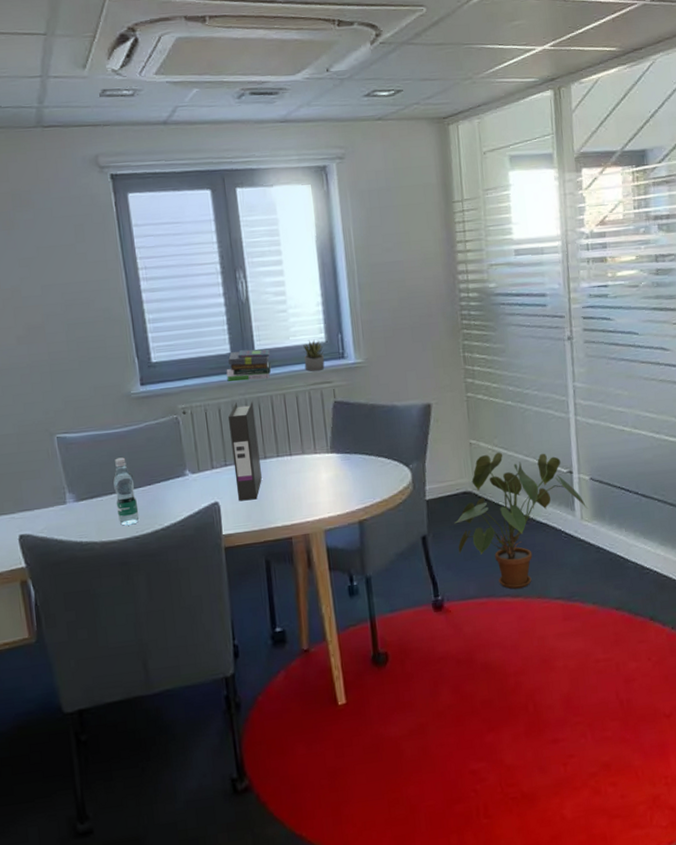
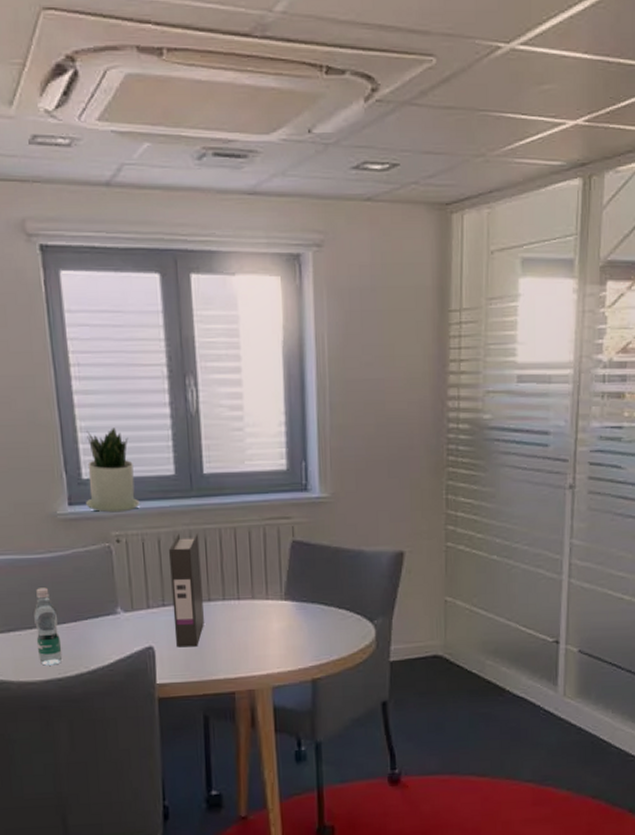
planter: none [154,317,202,390] -> present [86,428,140,513]
books: present [226,348,272,382] -> none [169,472,222,509]
succulent plant: present [303,339,325,372] -> none [260,466,284,505]
house plant: present [454,452,589,589] -> none [420,613,573,768]

